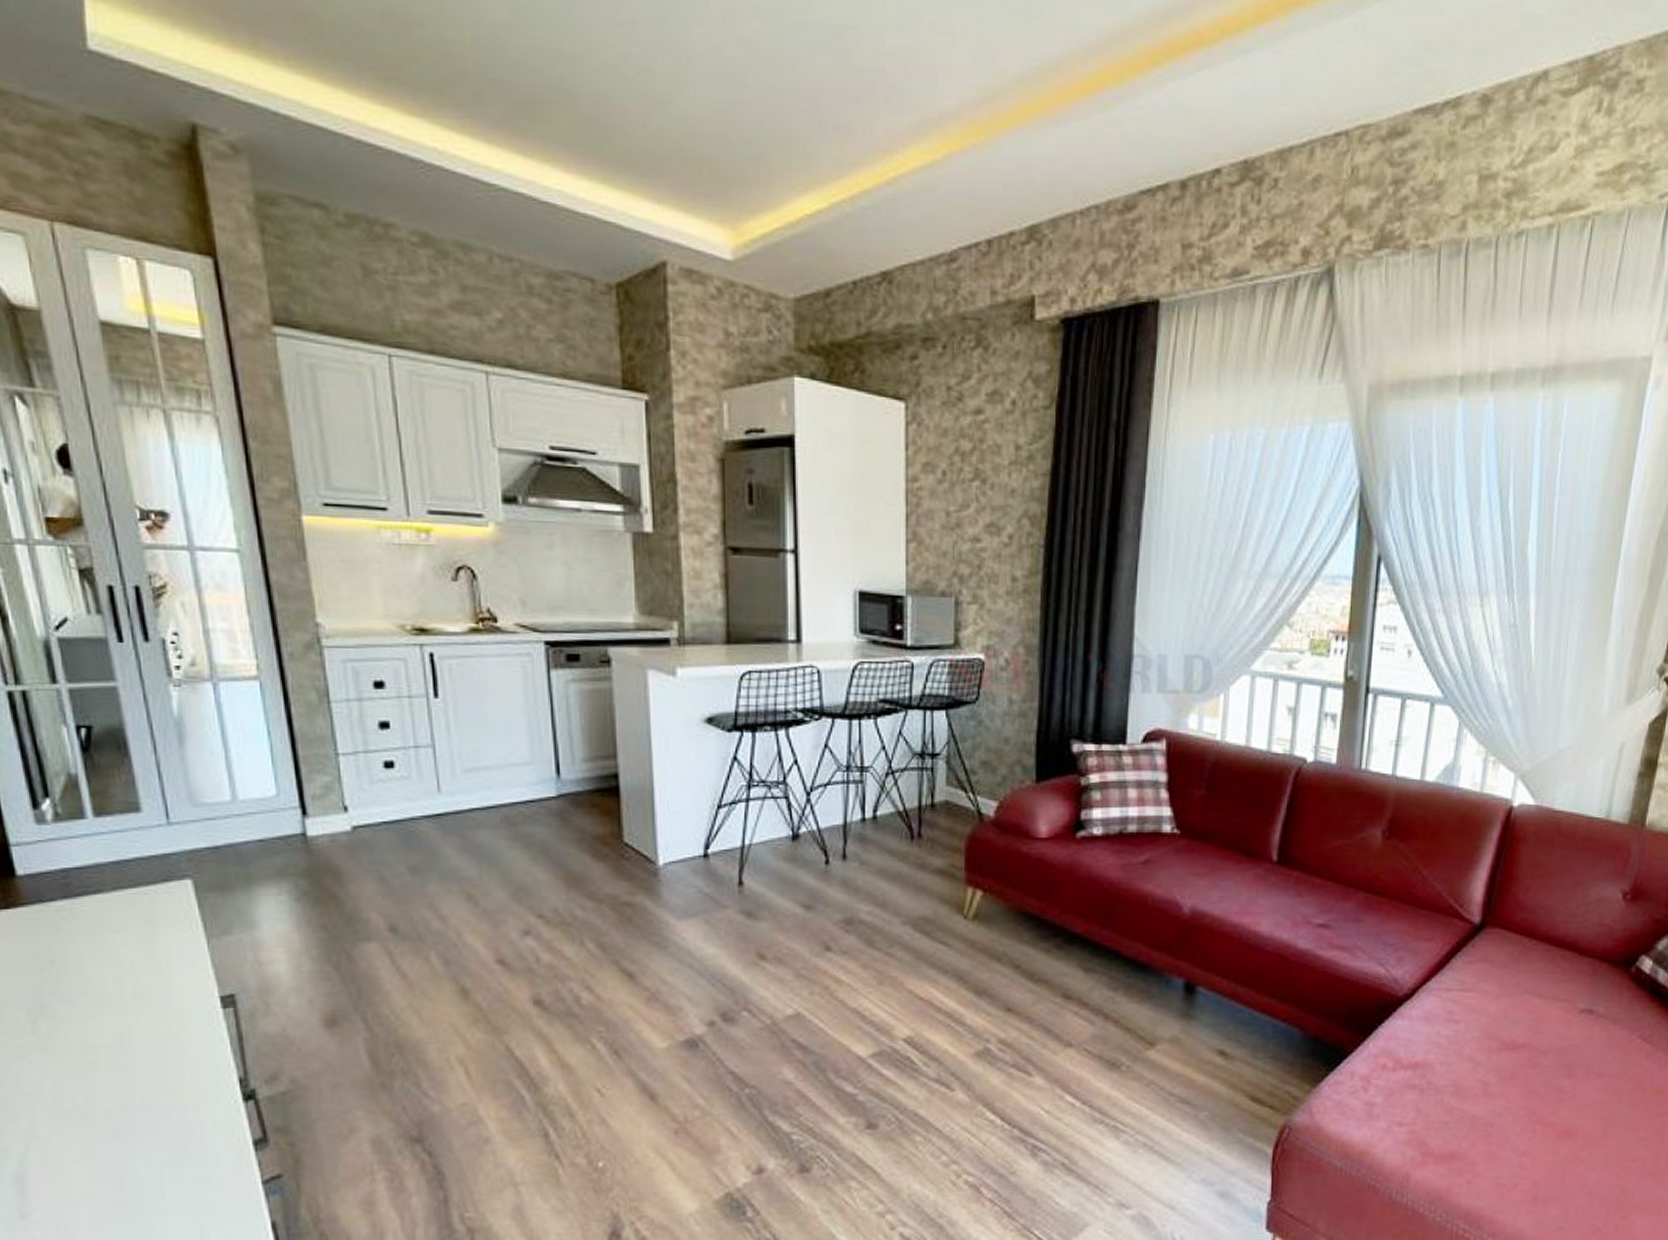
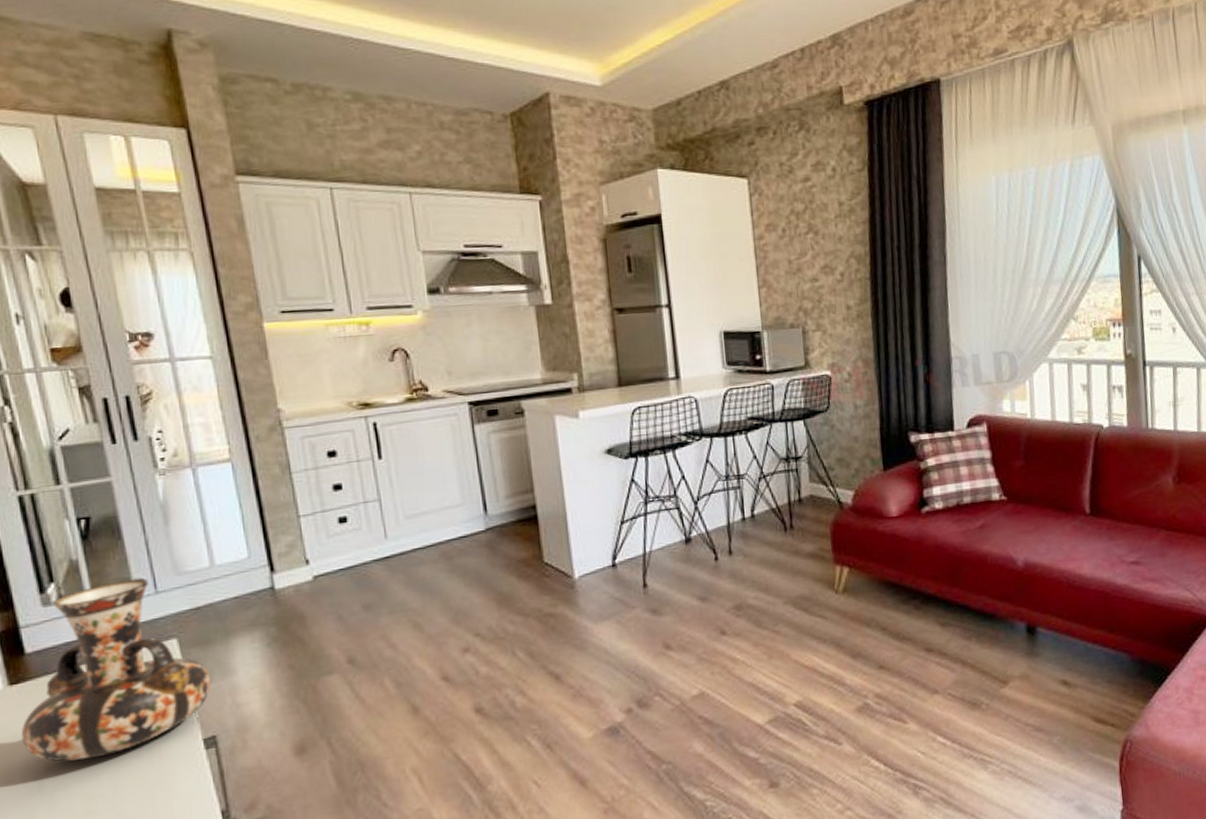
decorative vase: none [11,804,230,1004] -> present [21,577,211,762]

